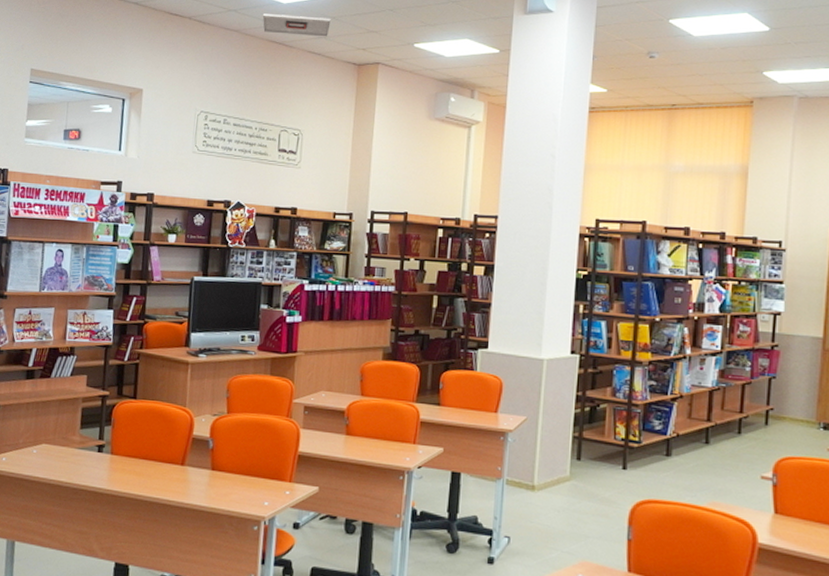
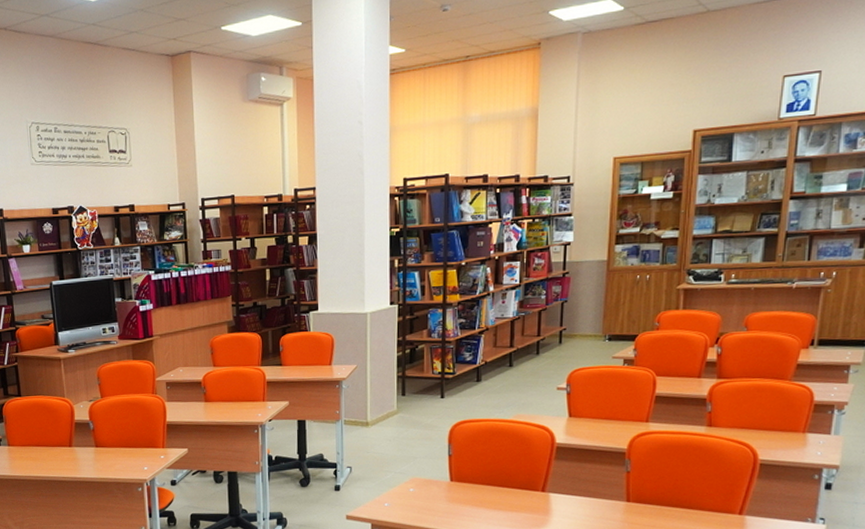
ceiling vent: present [262,13,331,37] -> none [74,11,140,34]

